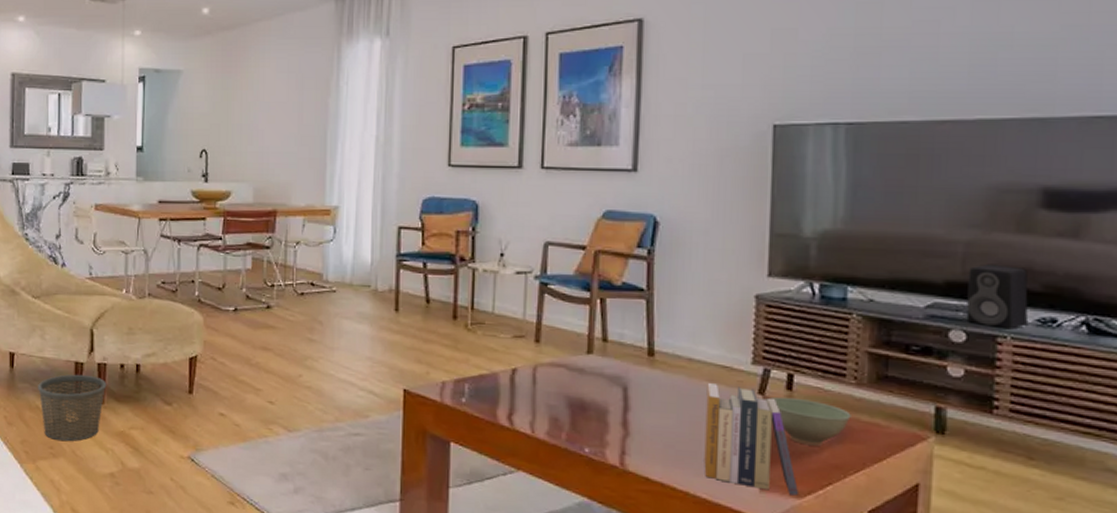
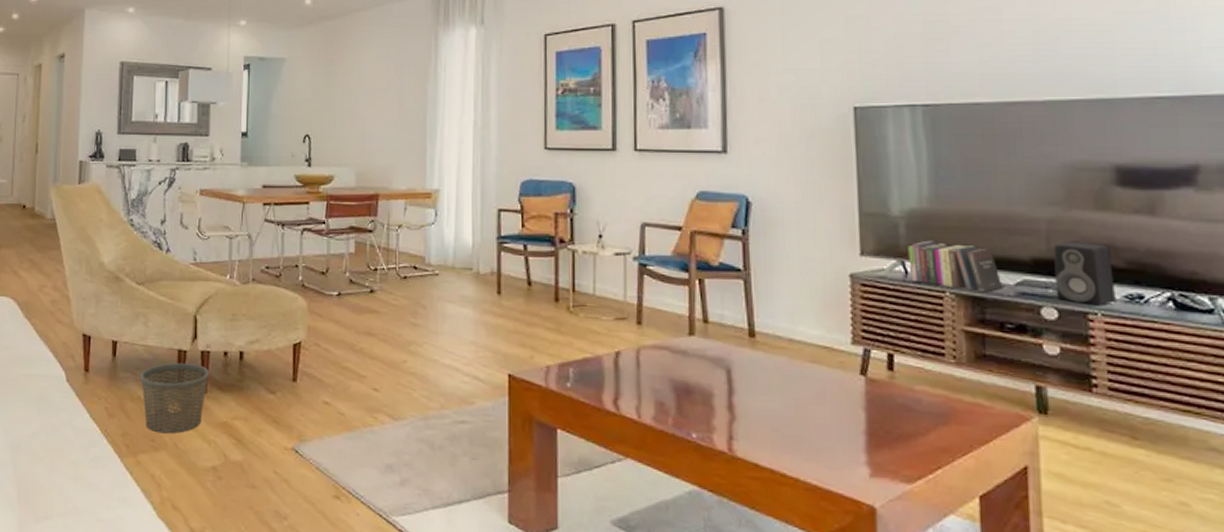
books: present [704,383,798,496] -> none [809,364,908,481]
bowl: present [771,396,851,446] -> none [874,377,954,428]
books: none [817,262,913,315] -> present [908,240,1003,293]

